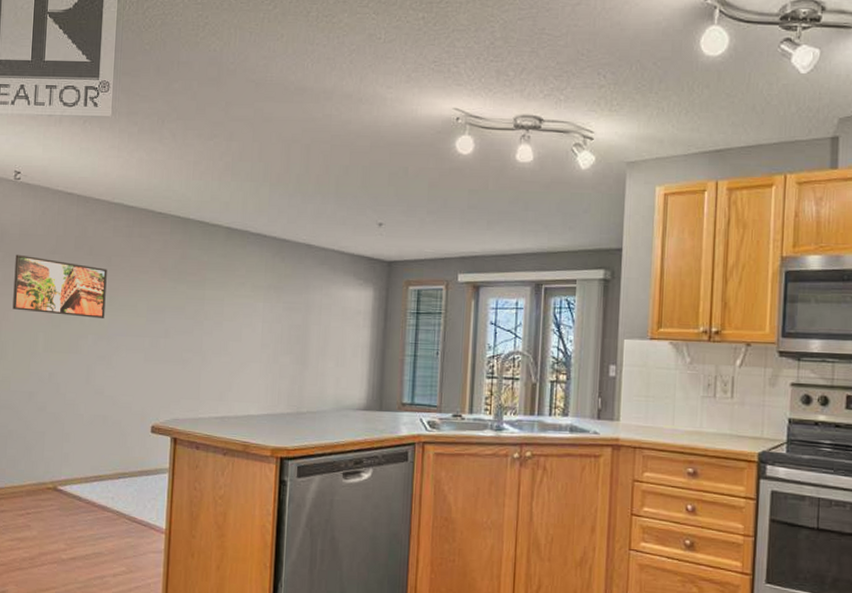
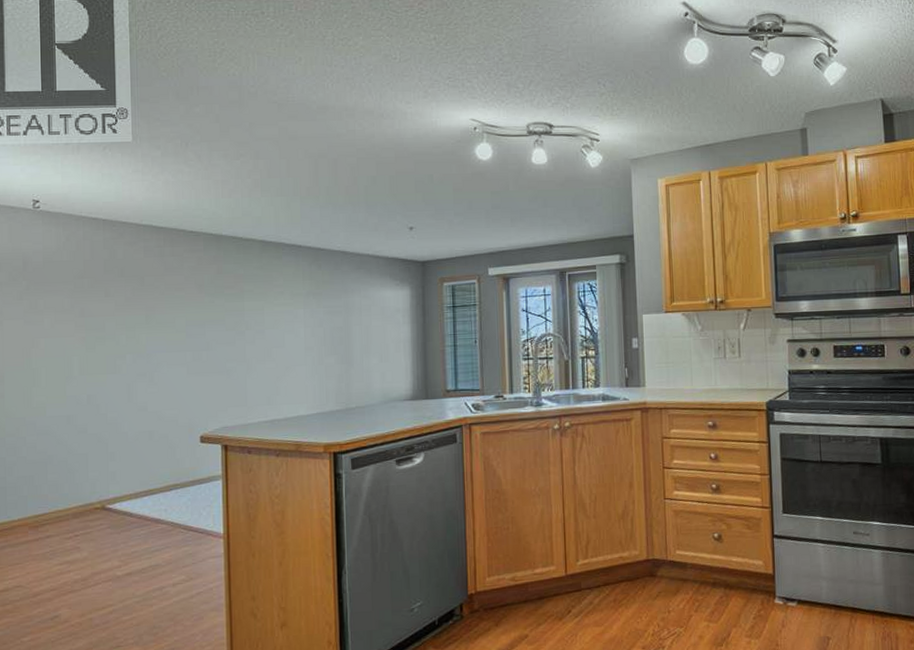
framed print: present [12,254,107,318] -> none [41,281,142,338]

